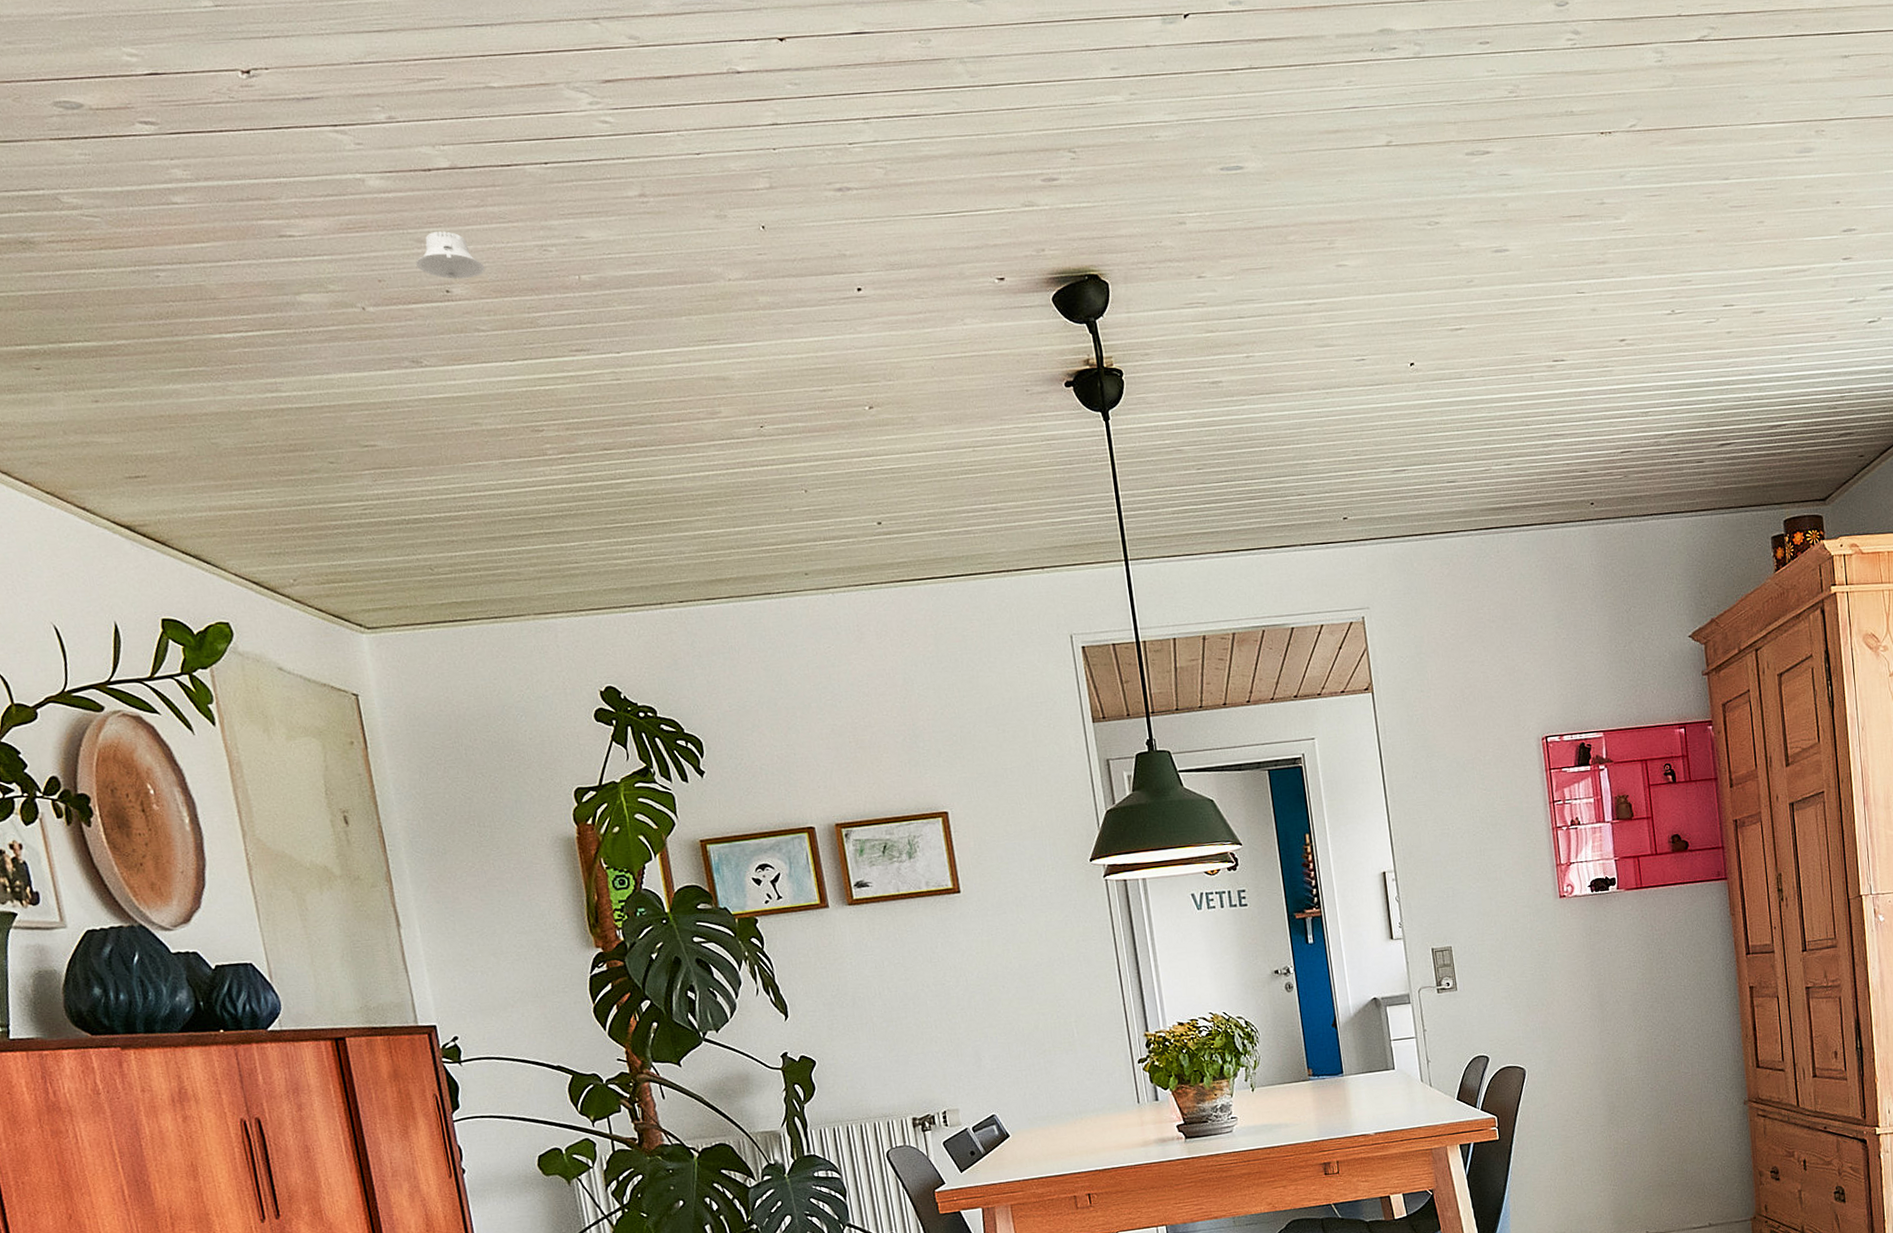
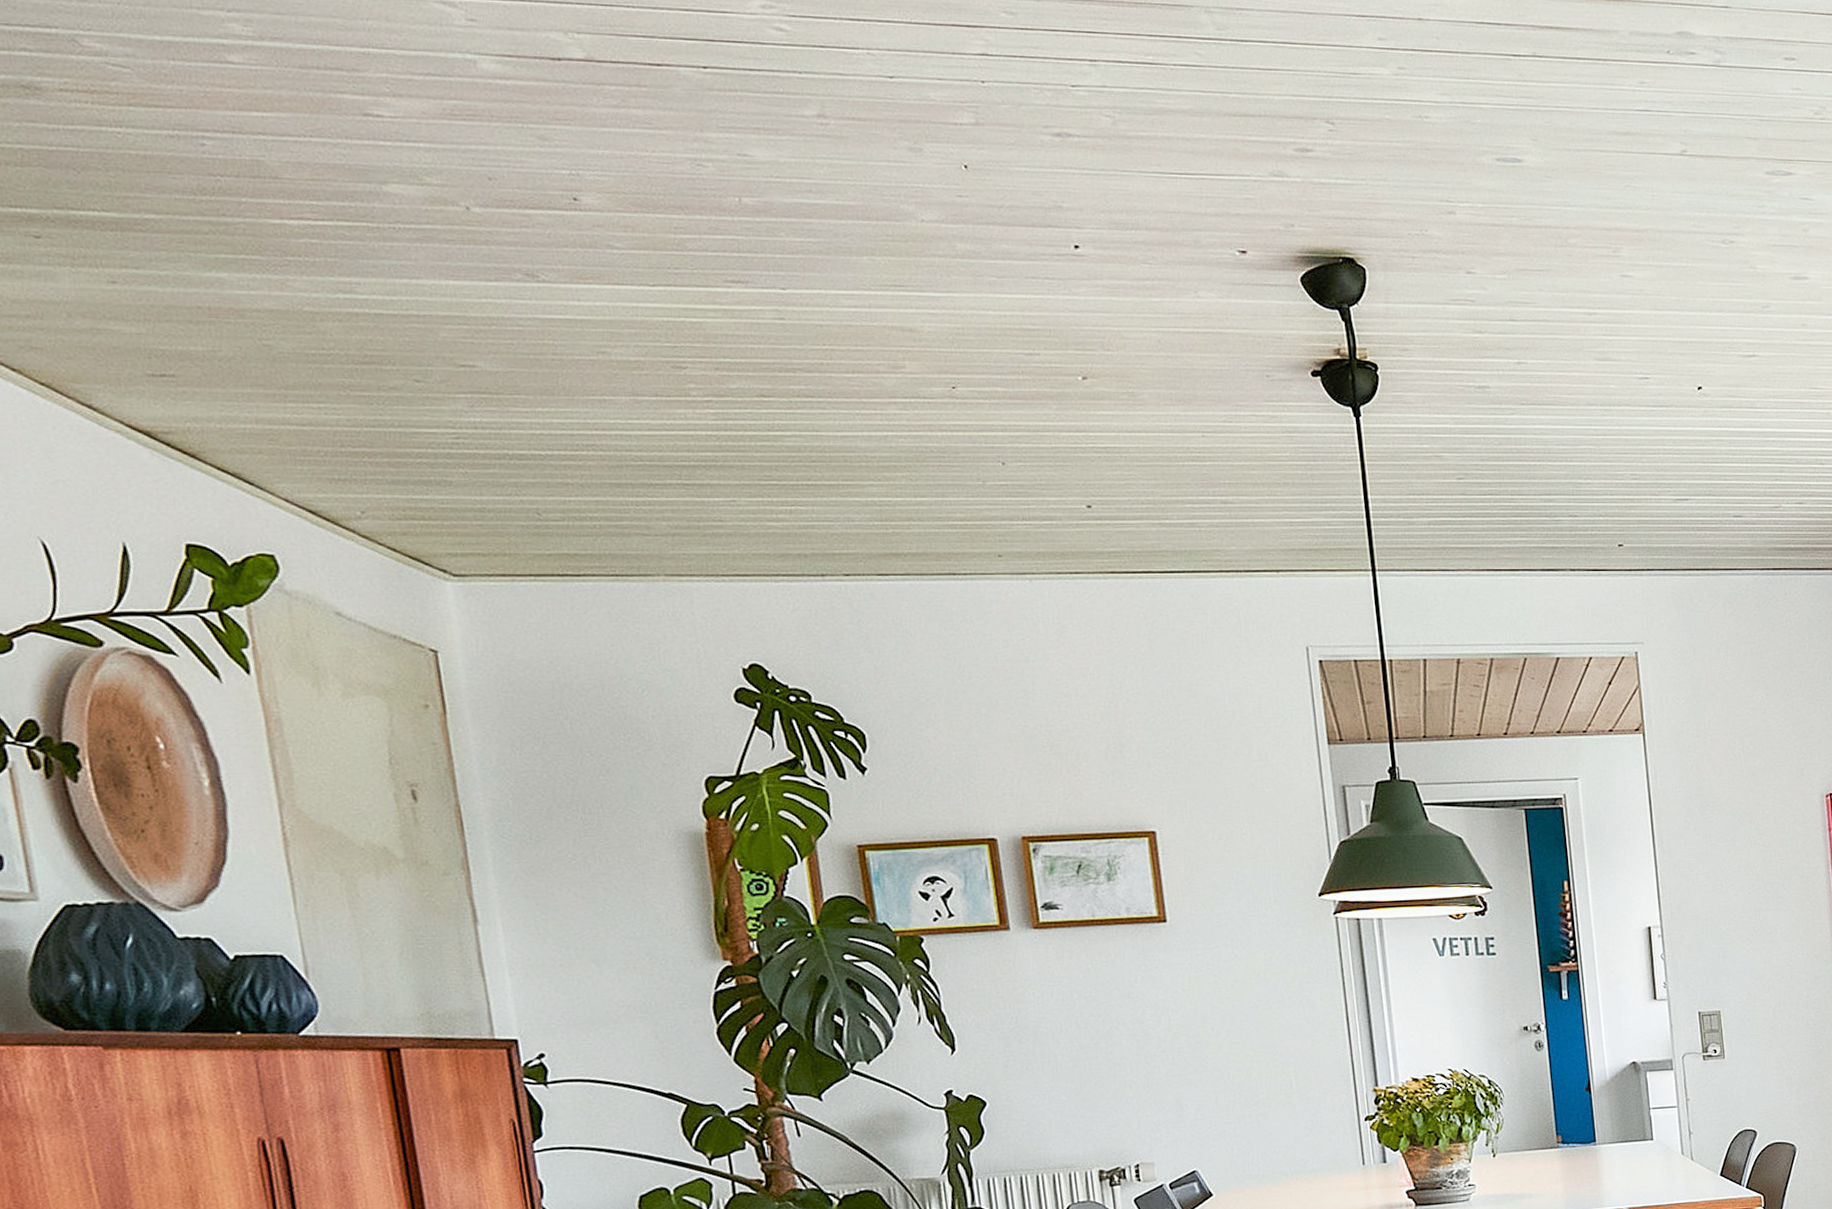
recessed light: present [416,231,485,280] -> none [537,130,624,188]

